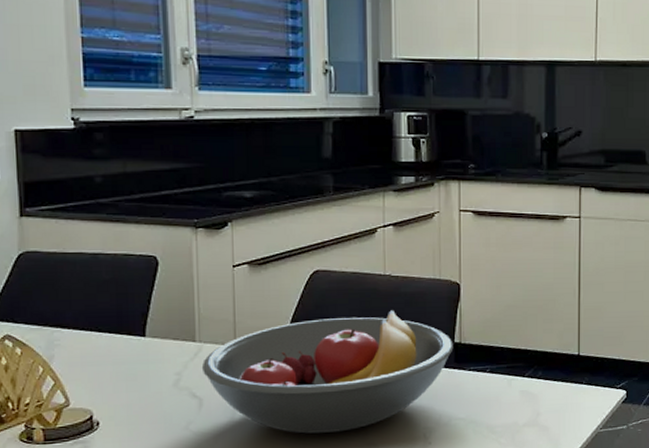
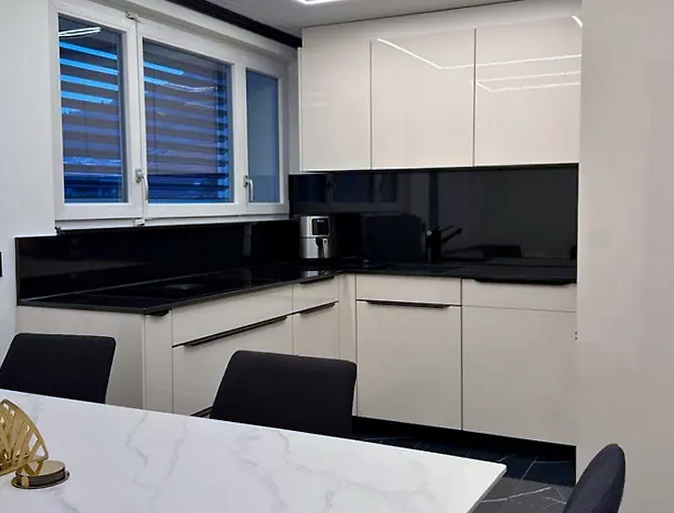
fruit bowl: present [201,310,454,434] -> none [147,386,351,491]

